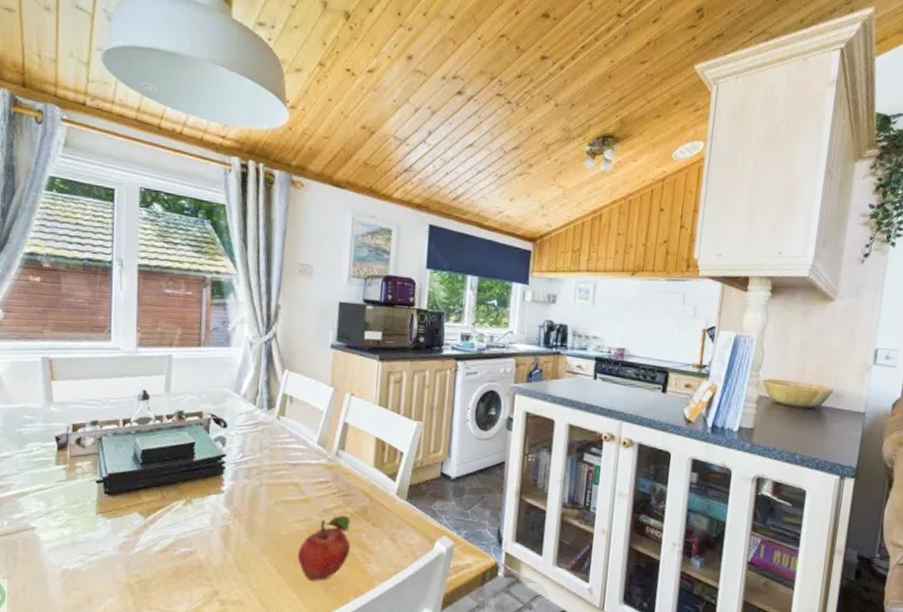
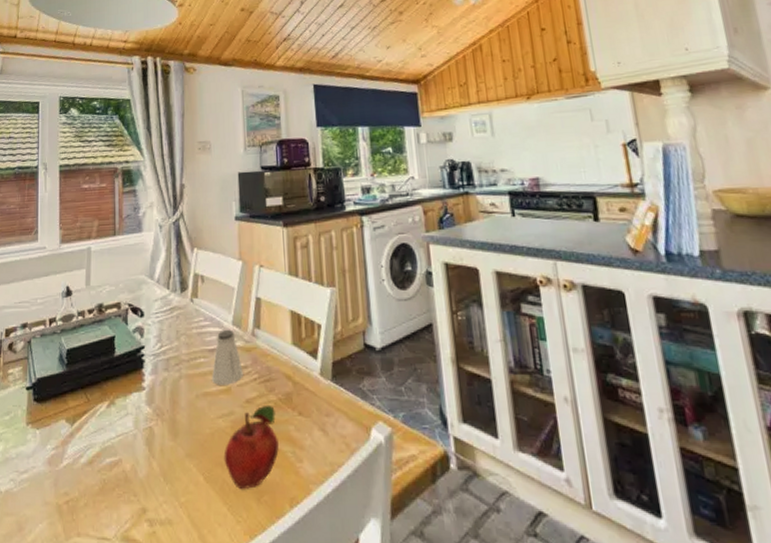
saltshaker: none [291,447,324,496] -> present [211,329,243,385]

